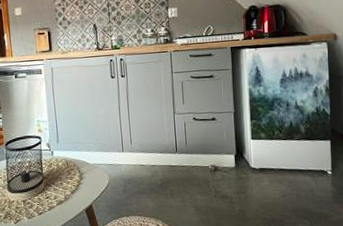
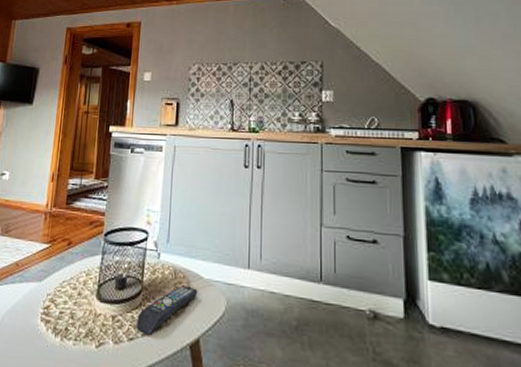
remote control: none [42,171,87,208] -> present [136,285,198,335]

